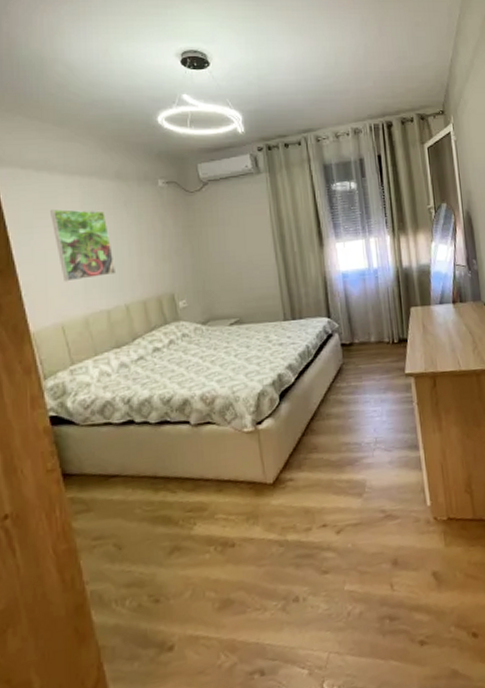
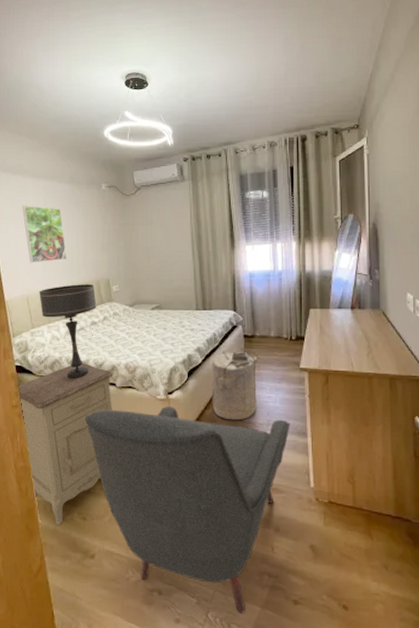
nightstand: none [55,400,187,618] -> present [19,363,114,525]
table lamp: none [79,301,159,424] -> present [39,284,97,380]
chair: none [150,434,400,674] -> present [84,406,290,614]
laundry hamper: none [306,363,362,445] -> present [212,351,258,421]

